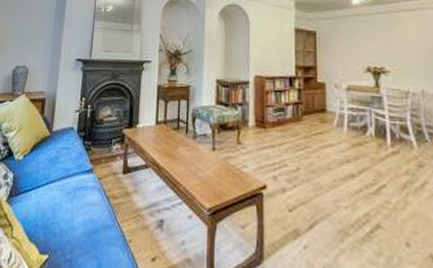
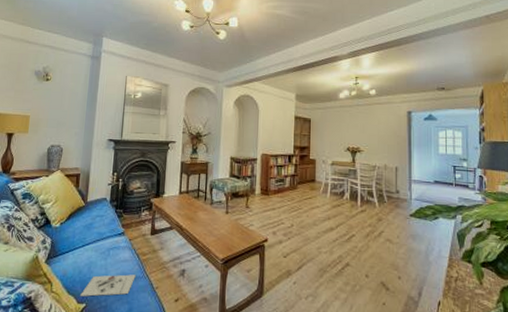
architectural model: none [43,220,105,248] -> present [80,274,136,297]

